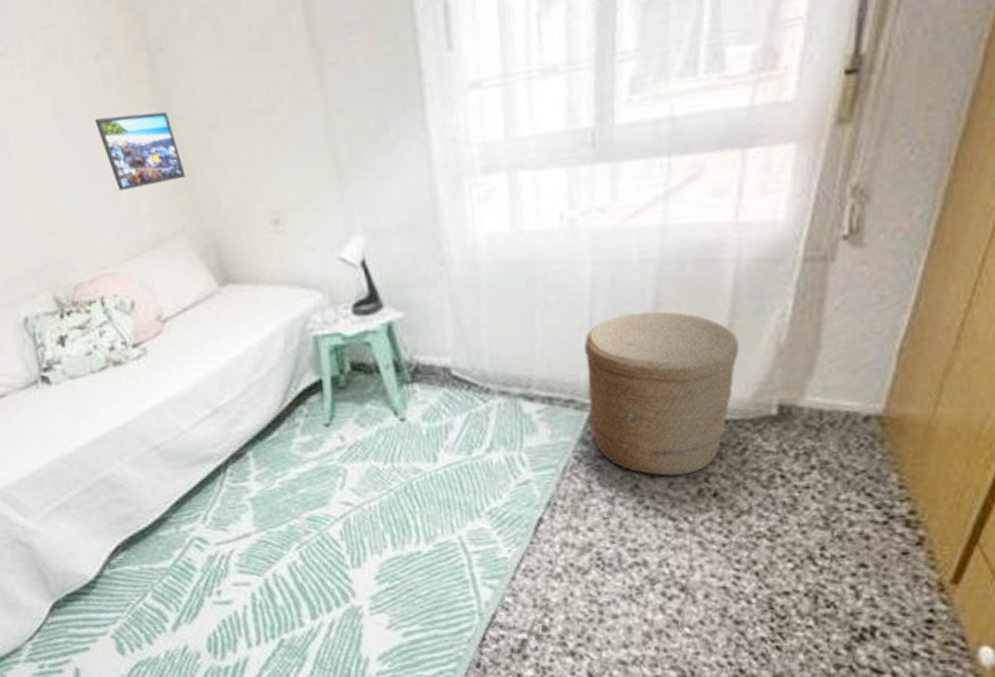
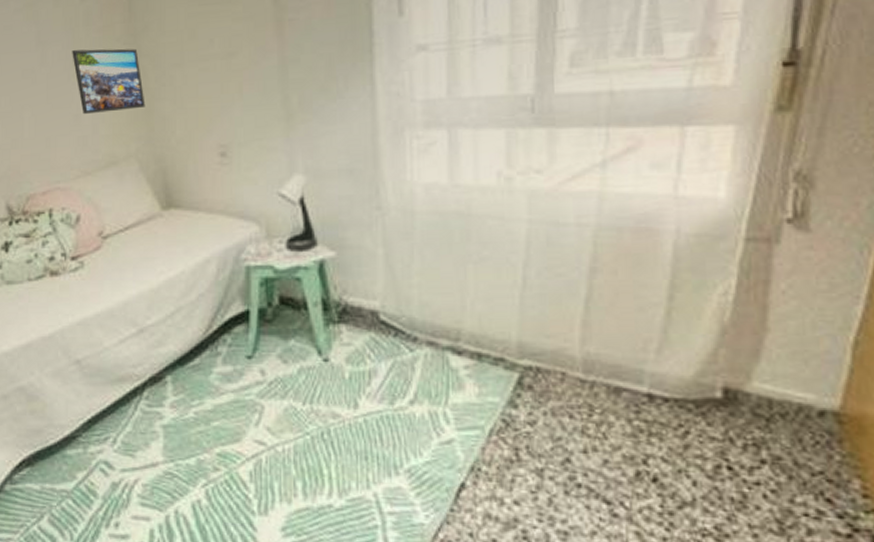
woven basket: present [583,311,739,476] -> none [516,275,679,454]

